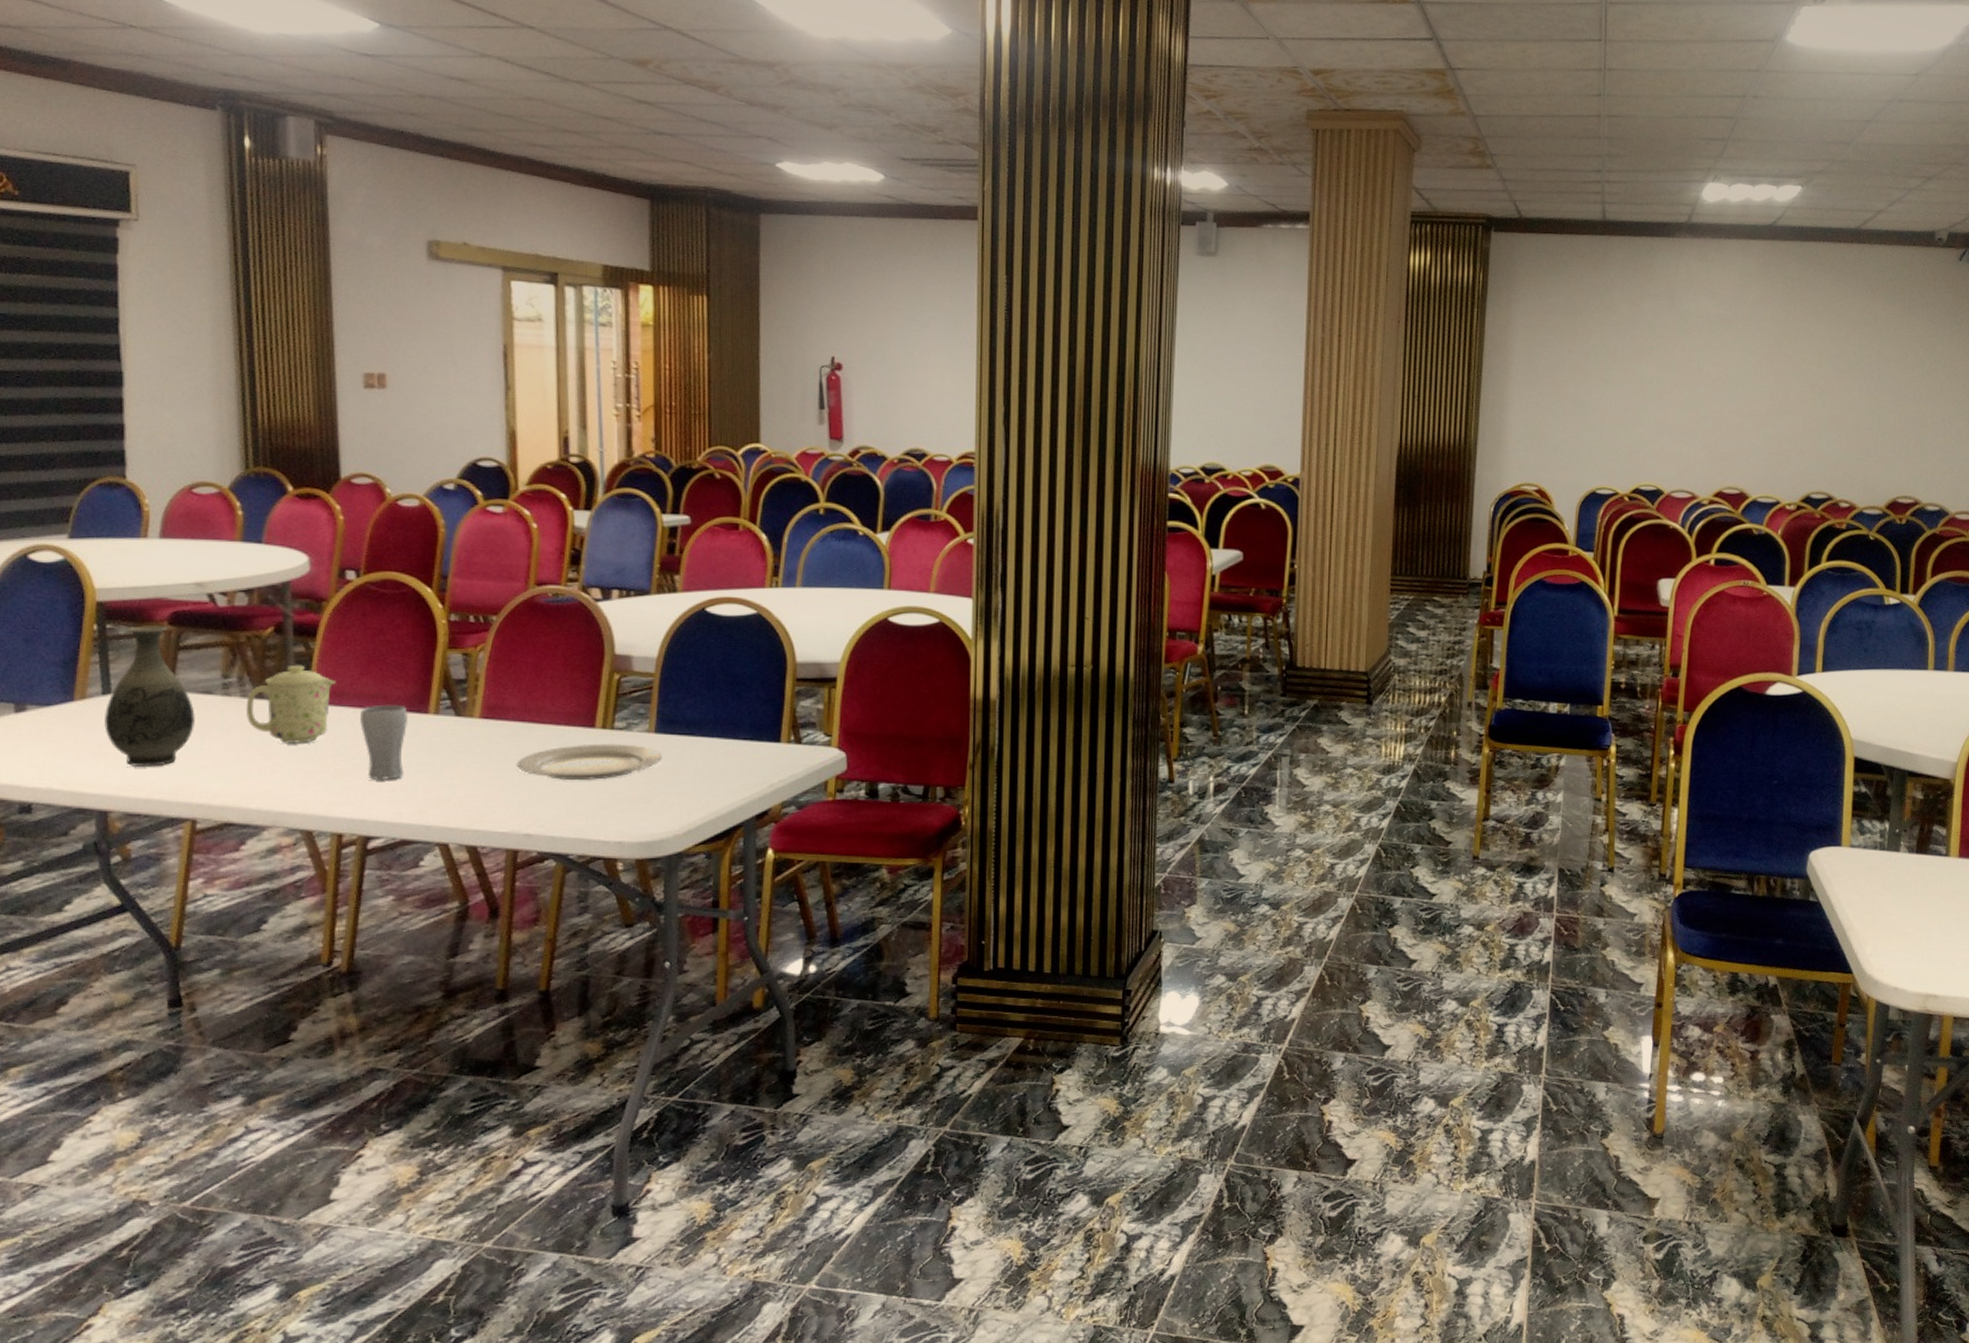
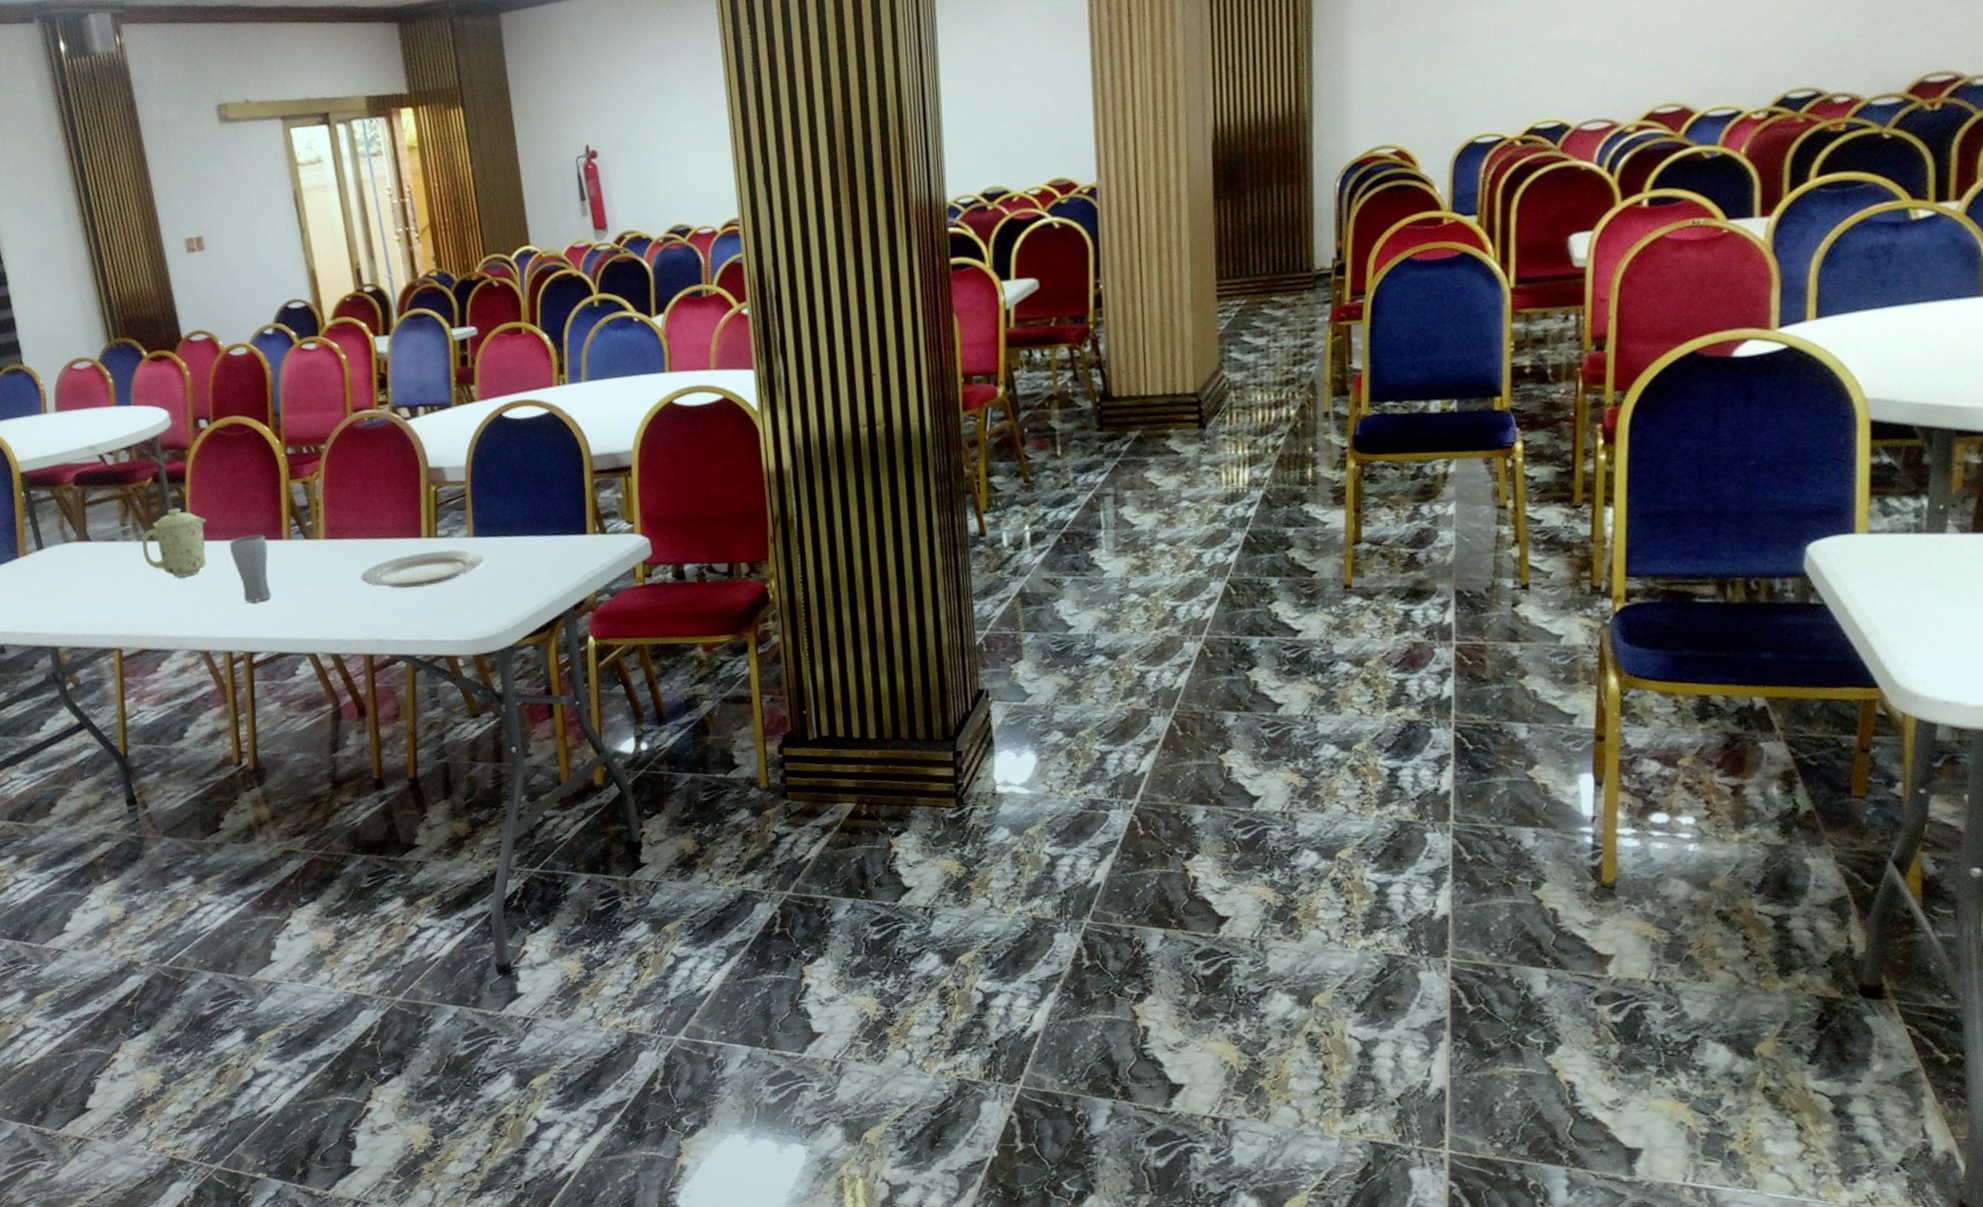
vase: present [104,626,195,767] -> none [42,487,108,608]

